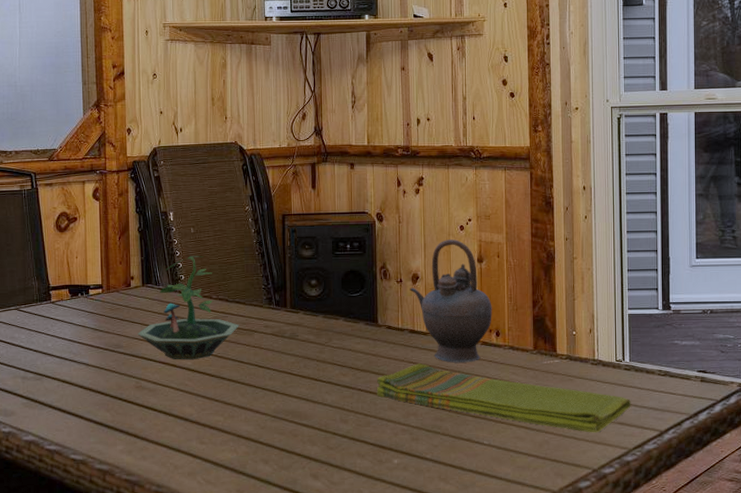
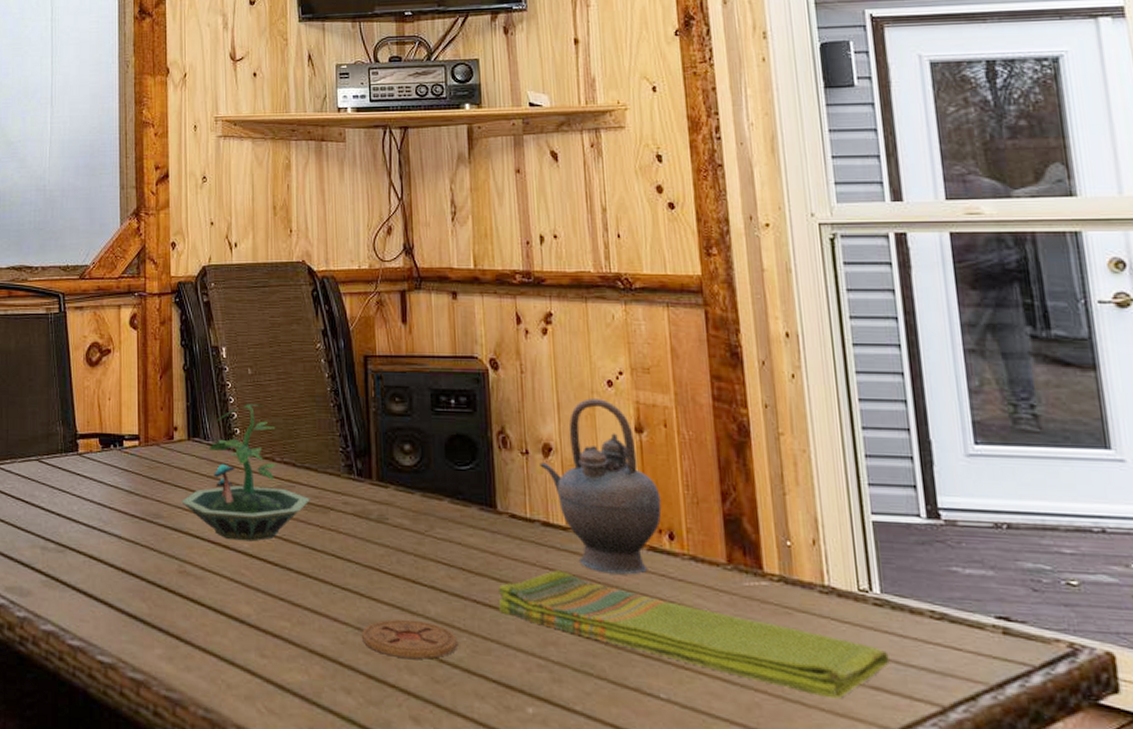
coaster: none [277,407,346,434] -> present [362,619,457,659]

